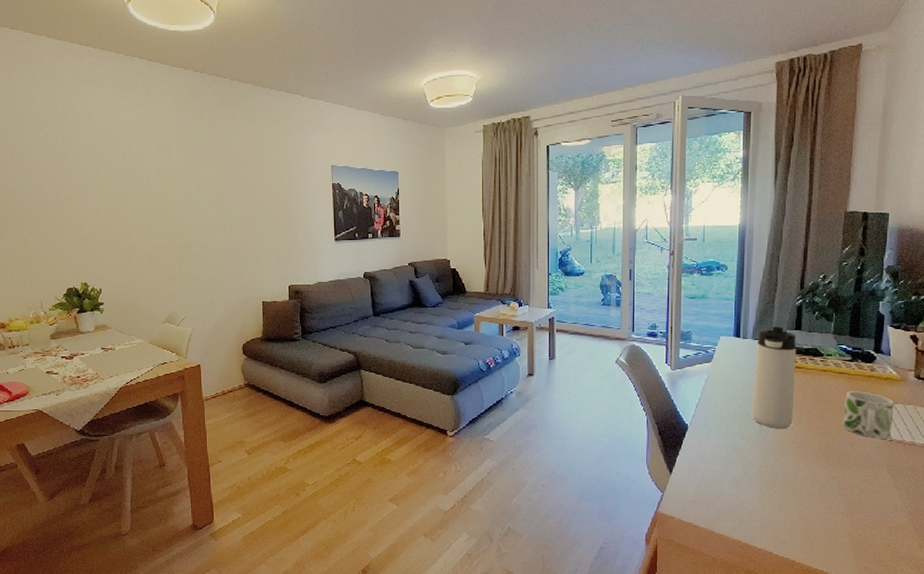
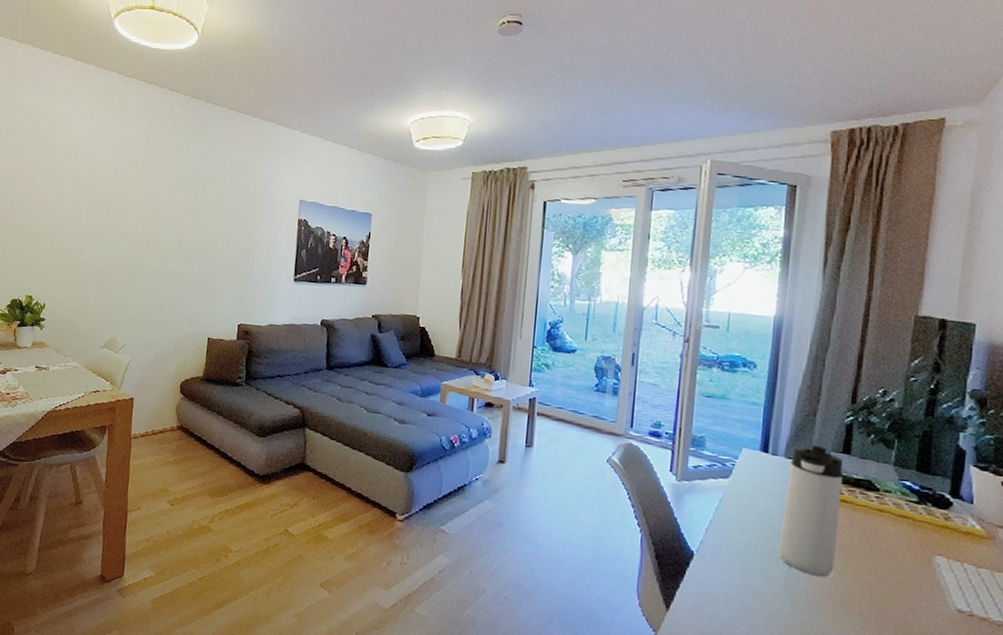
mug: present [843,391,894,439] -> none [903,541,977,613]

